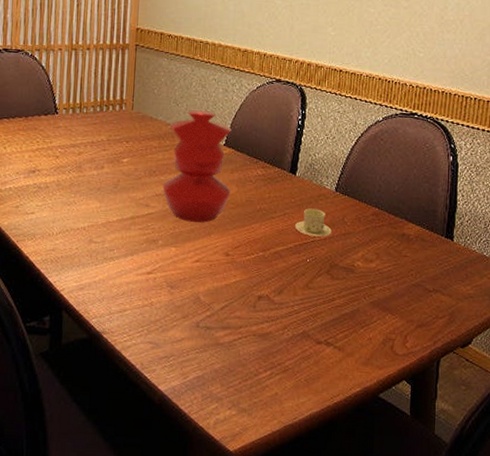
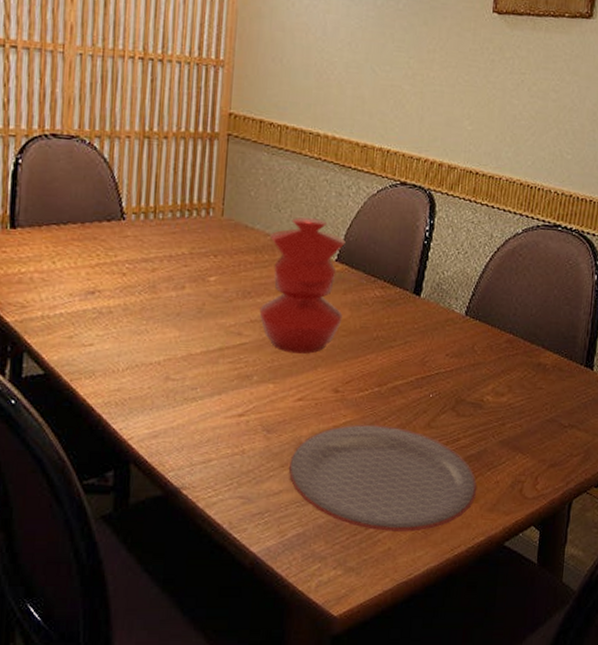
plate: none [189,283,352,380] -> present [288,424,477,532]
cup and saucer: present [294,208,332,237] -> none [416,335,460,368]

